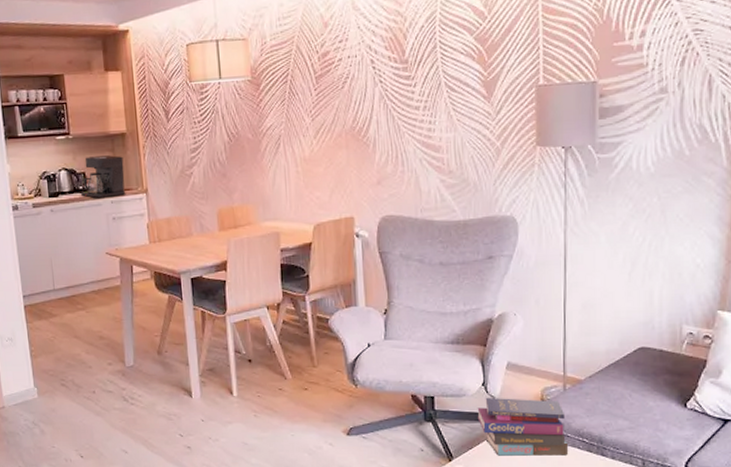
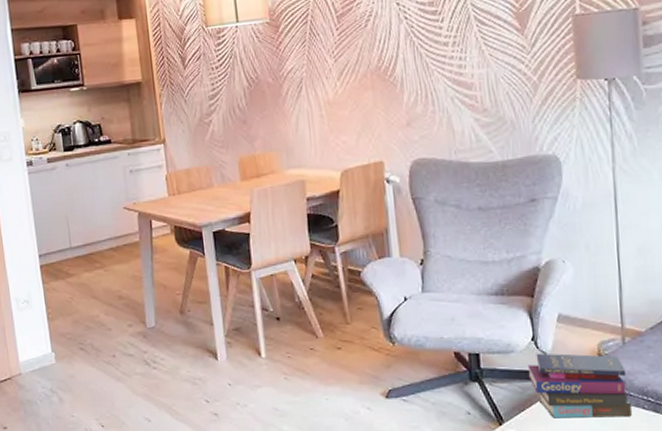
coffee maker: present [81,155,125,199] -> none [97,105,142,152]

